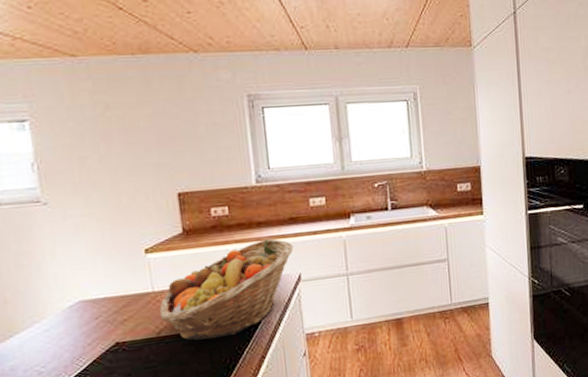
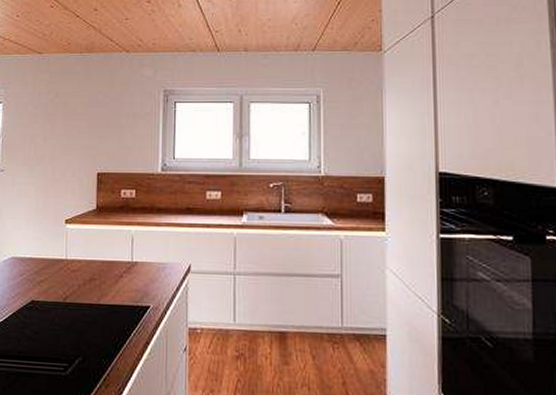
fruit basket: present [159,238,294,341] -> none [68,225,187,315]

